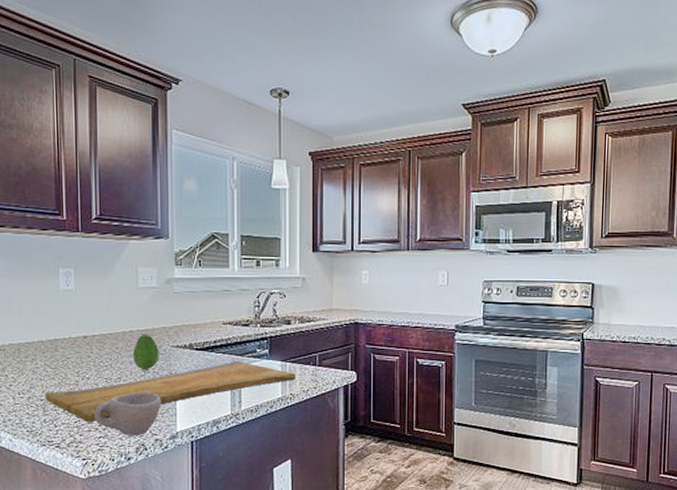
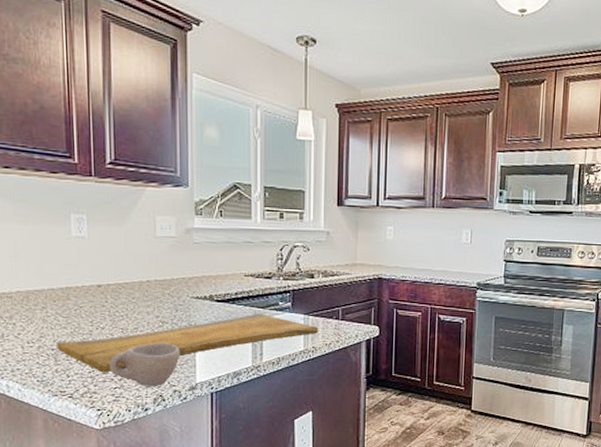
fruit: present [133,334,159,370] -> none [151,284,178,321]

